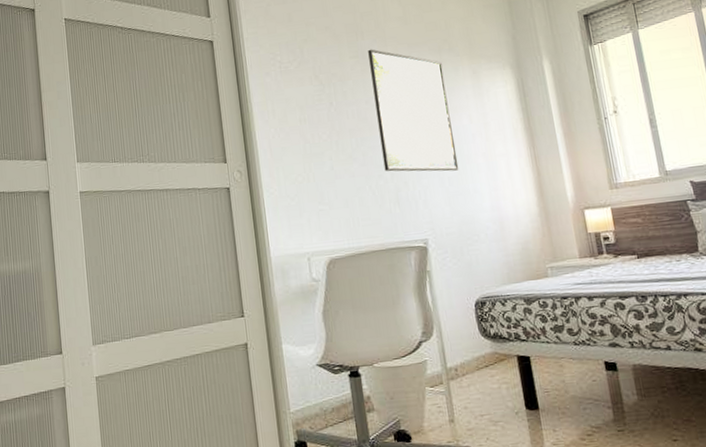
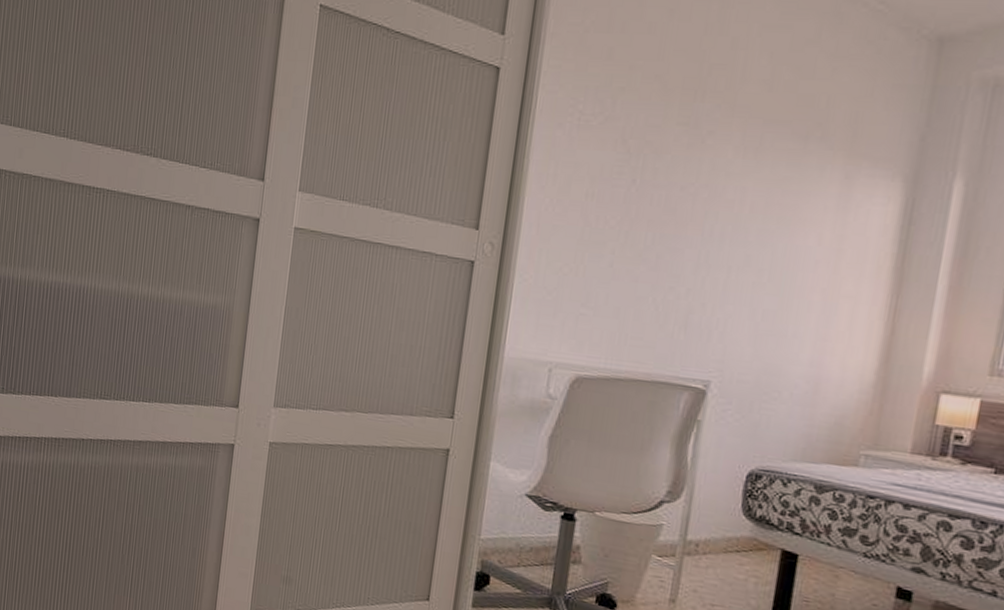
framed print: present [368,49,459,172] -> none [680,117,806,304]

